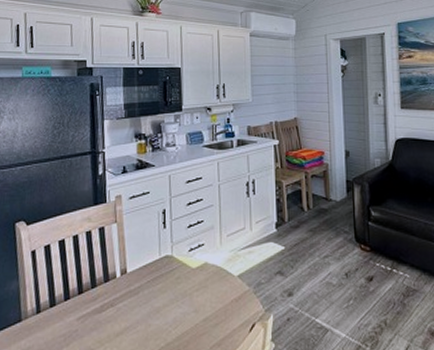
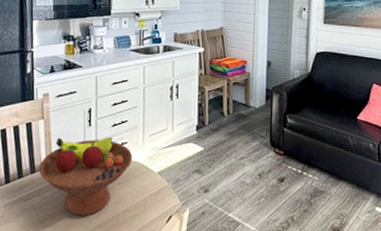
fruit bowl: none [112,238,211,327] -> present [38,136,133,216]

